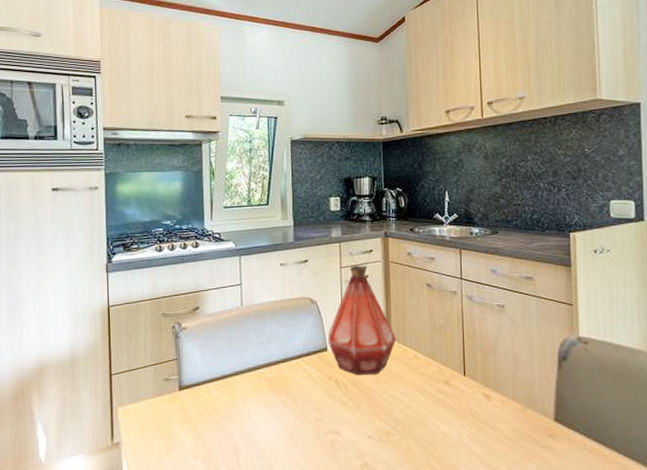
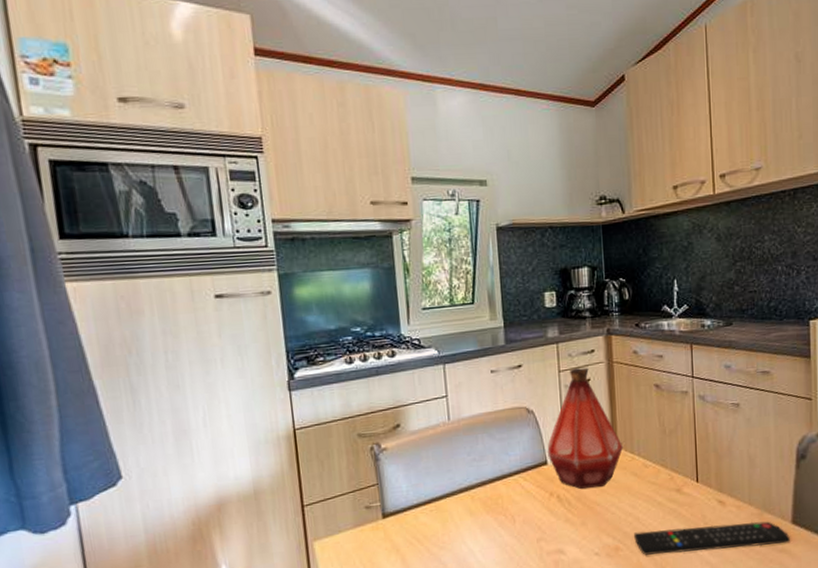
remote control: none [405,417,553,442] -> present [634,521,790,555]

